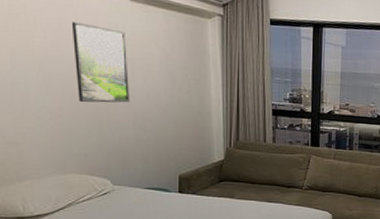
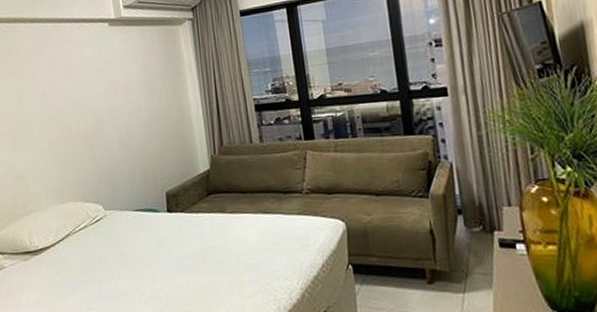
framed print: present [71,22,131,103] -> none [63,55,116,130]

